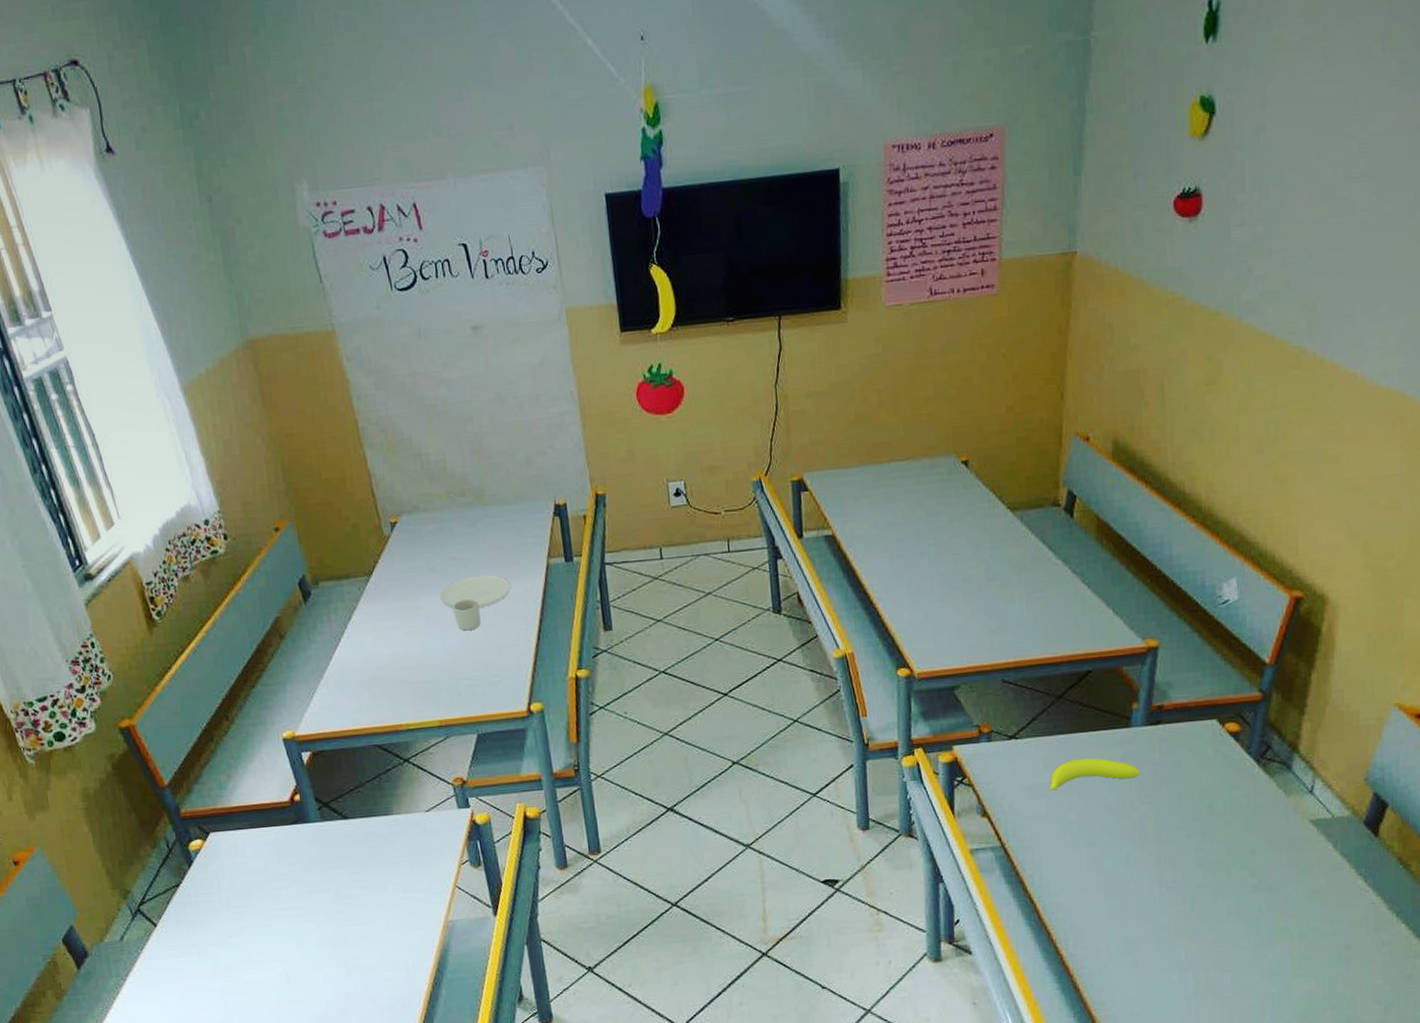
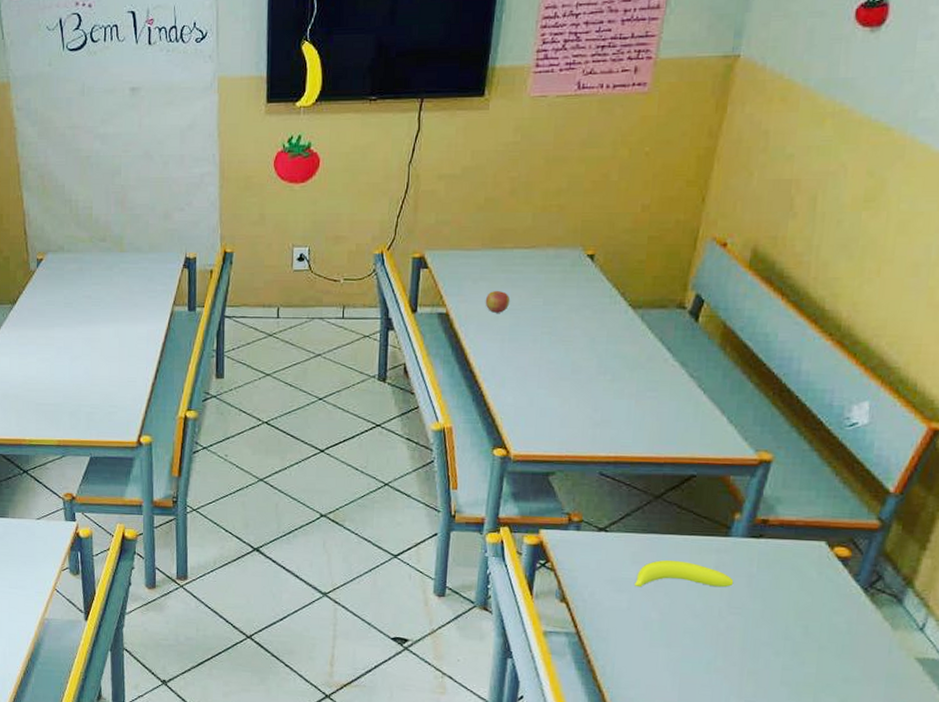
plate: present [440,575,511,608] -> none [73,314,136,344]
cup: present [452,598,481,631] -> none [82,334,106,363]
apple: none [869,506,894,530] -> present [485,290,511,313]

